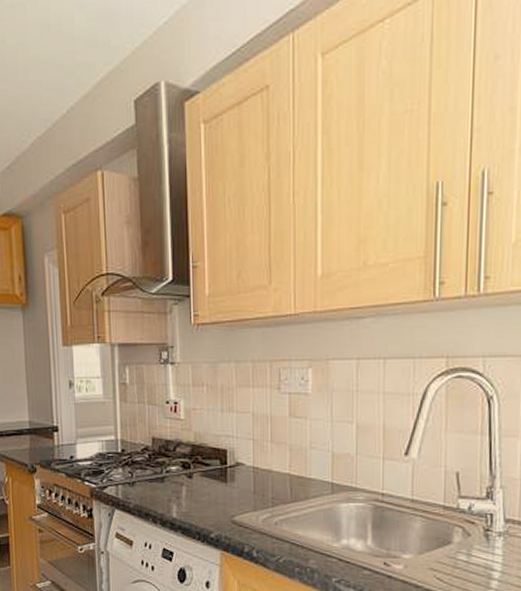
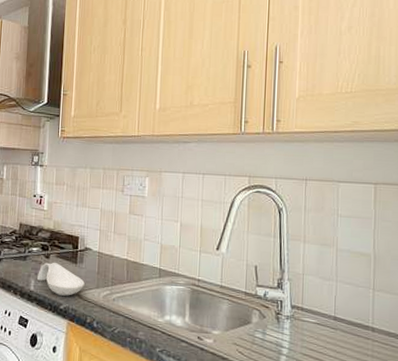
spoon rest: none [180,483,239,522] -> present [37,262,85,296]

